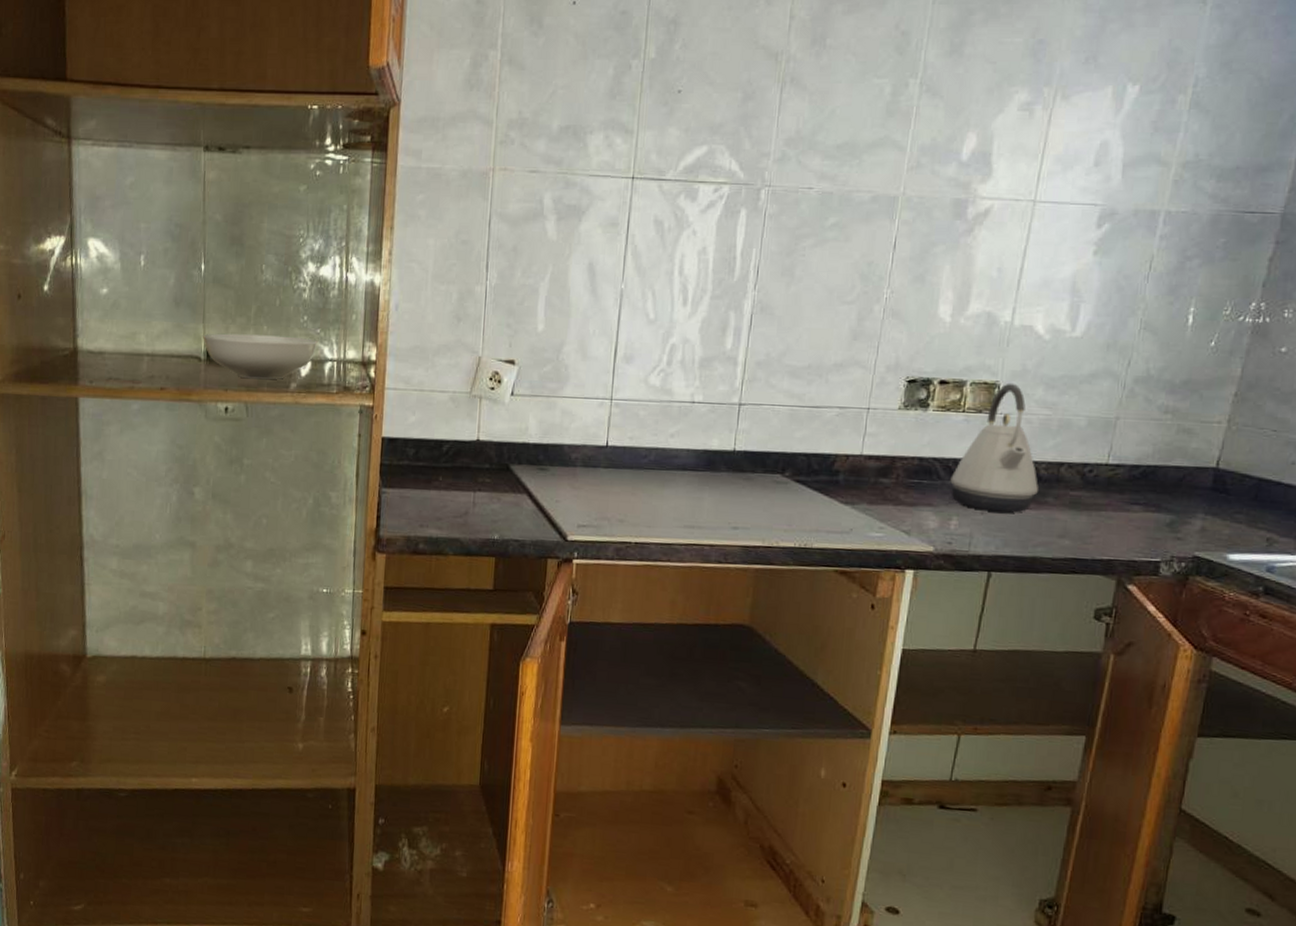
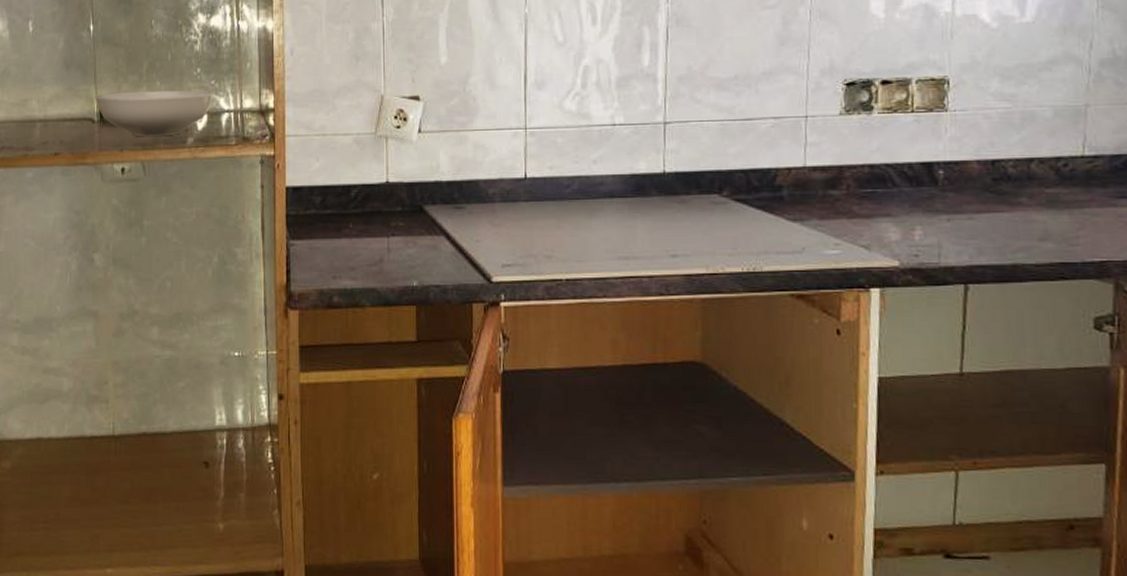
kettle: present [950,382,1039,513] -> none [907,77,1009,218]

